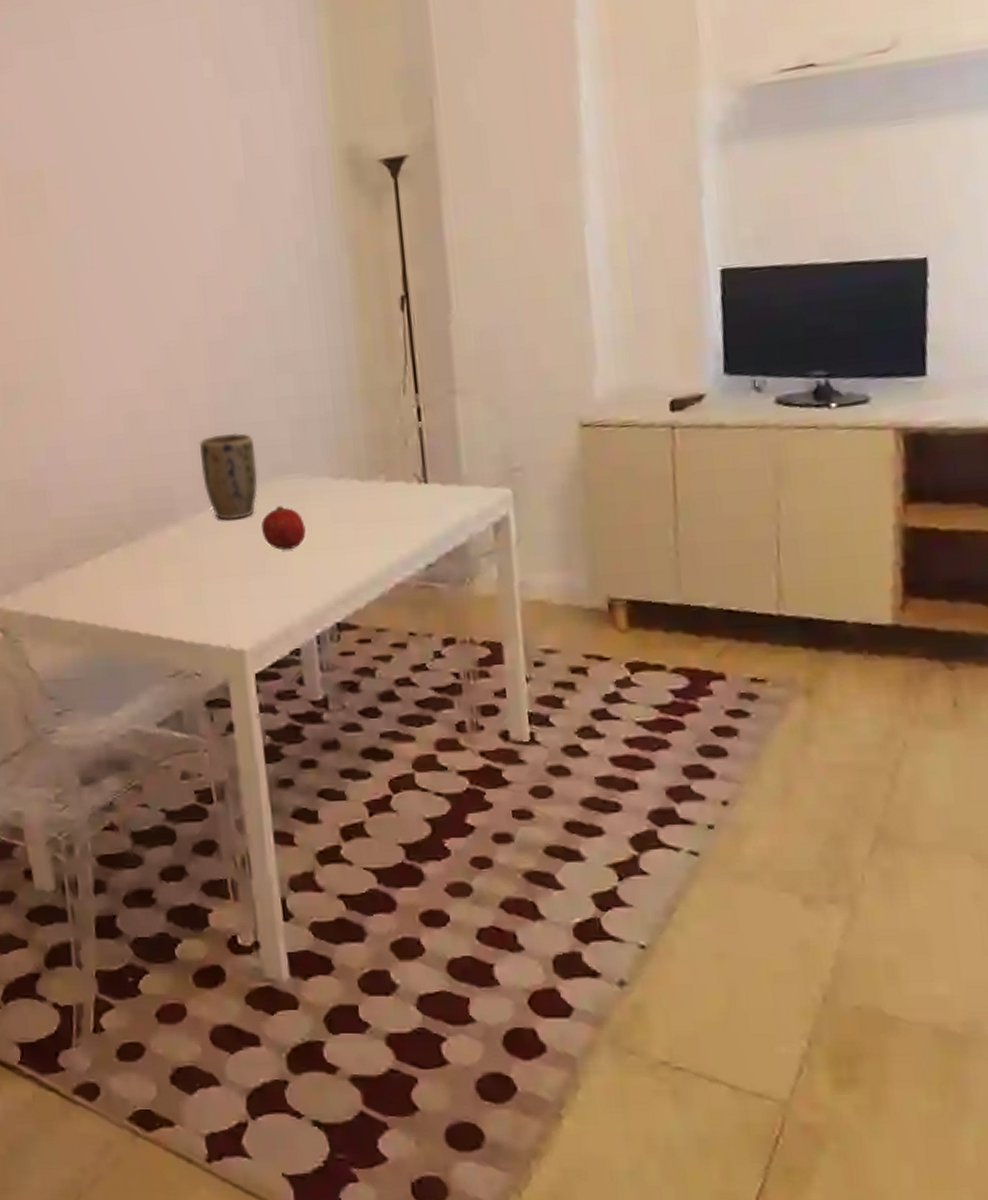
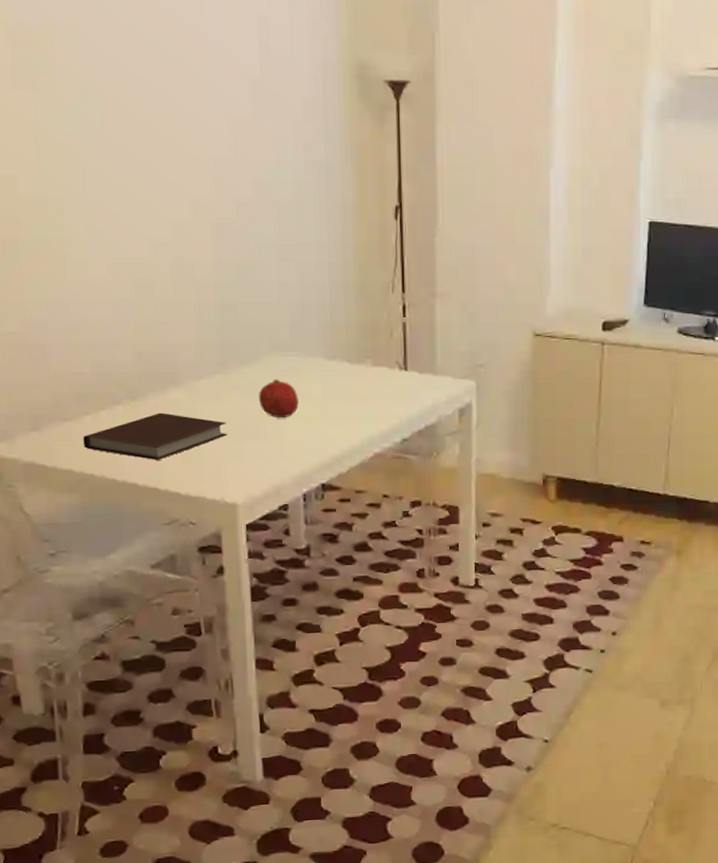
notebook: none [84,552,230,606] -> present [83,412,227,460]
plant pot: present [199,432,258,520] -> none [203,309,257,388]

